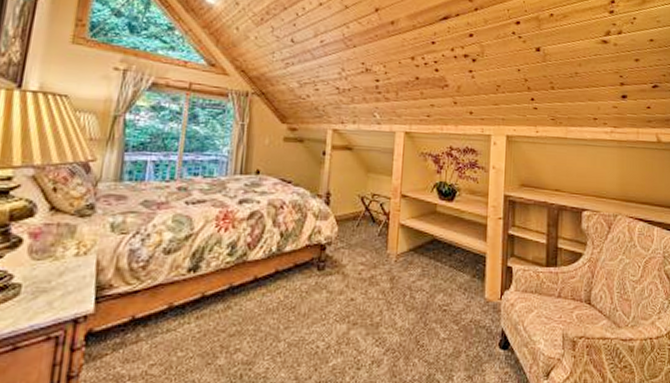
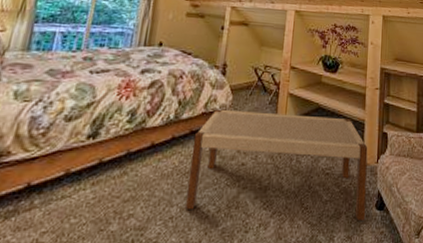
bench: none [293,241,490,361] -> present [186,109,368,221]

